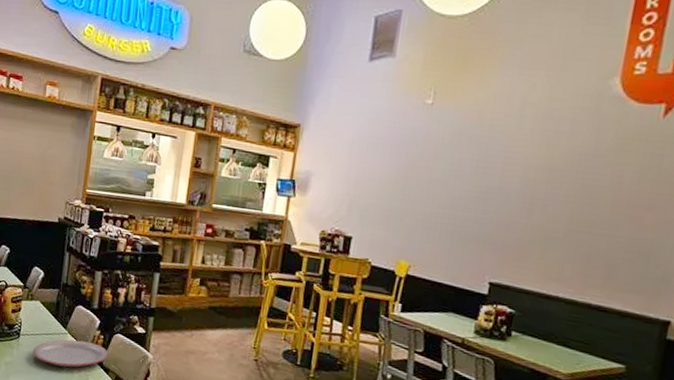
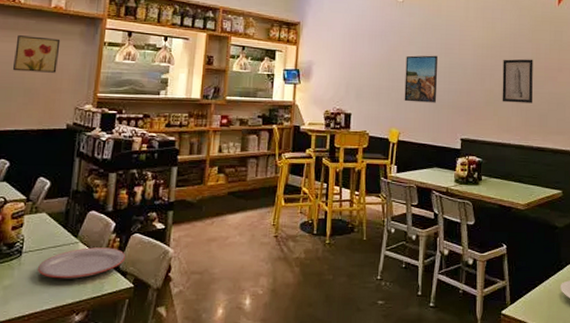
wall art: none [12,124,54,165] -> present [13,35,61,73]
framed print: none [420,173,471,235] -> present [404,55,438,103]
wall art: none [554,187,611,249] -> present [502,59,533,104]

